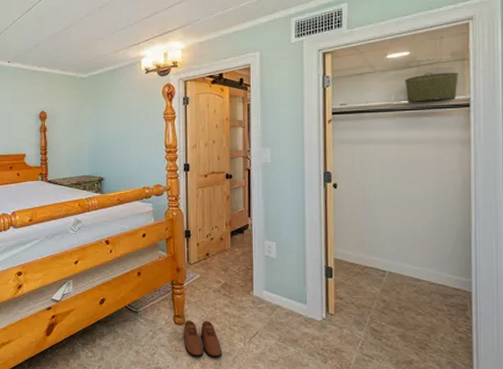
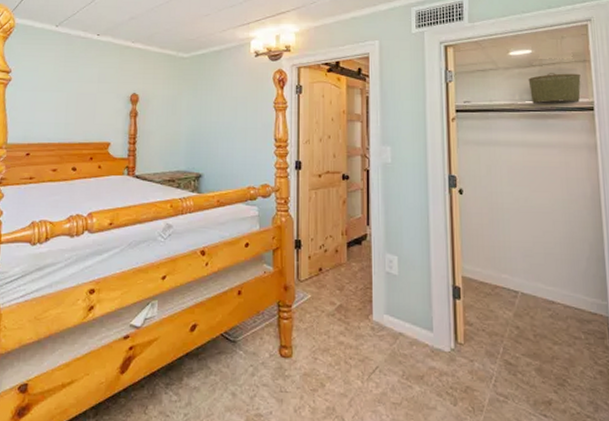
shoe: present [183,320,223,358] -> none [290,352,337,400]

